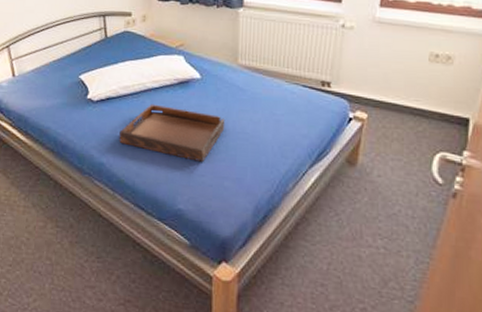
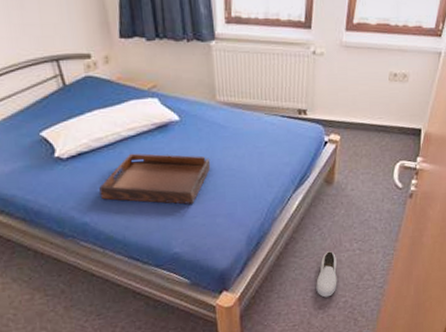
shoe: none [328,242,355,298] -> present [316,251,337,298]

